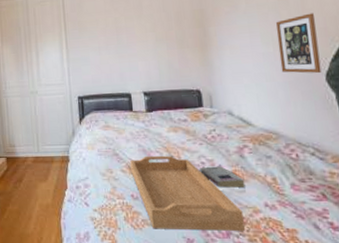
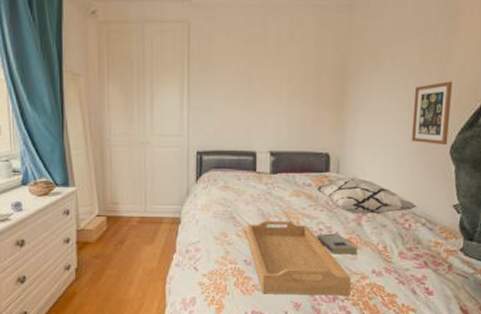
decorative pillow: none [191,111,301,146] -> present [315,178,417,214]

